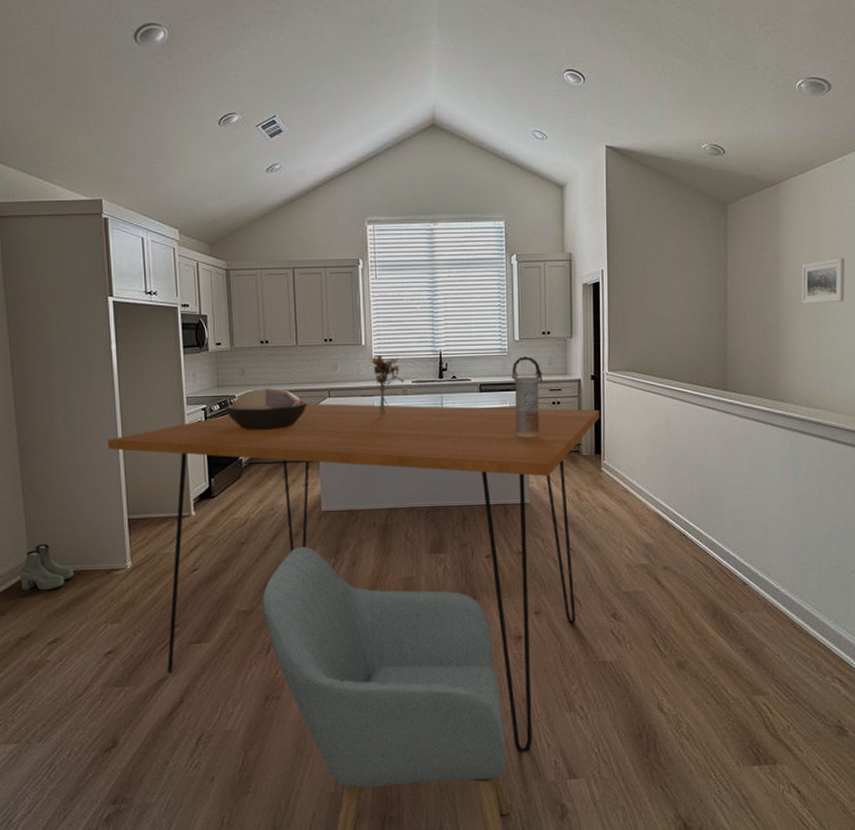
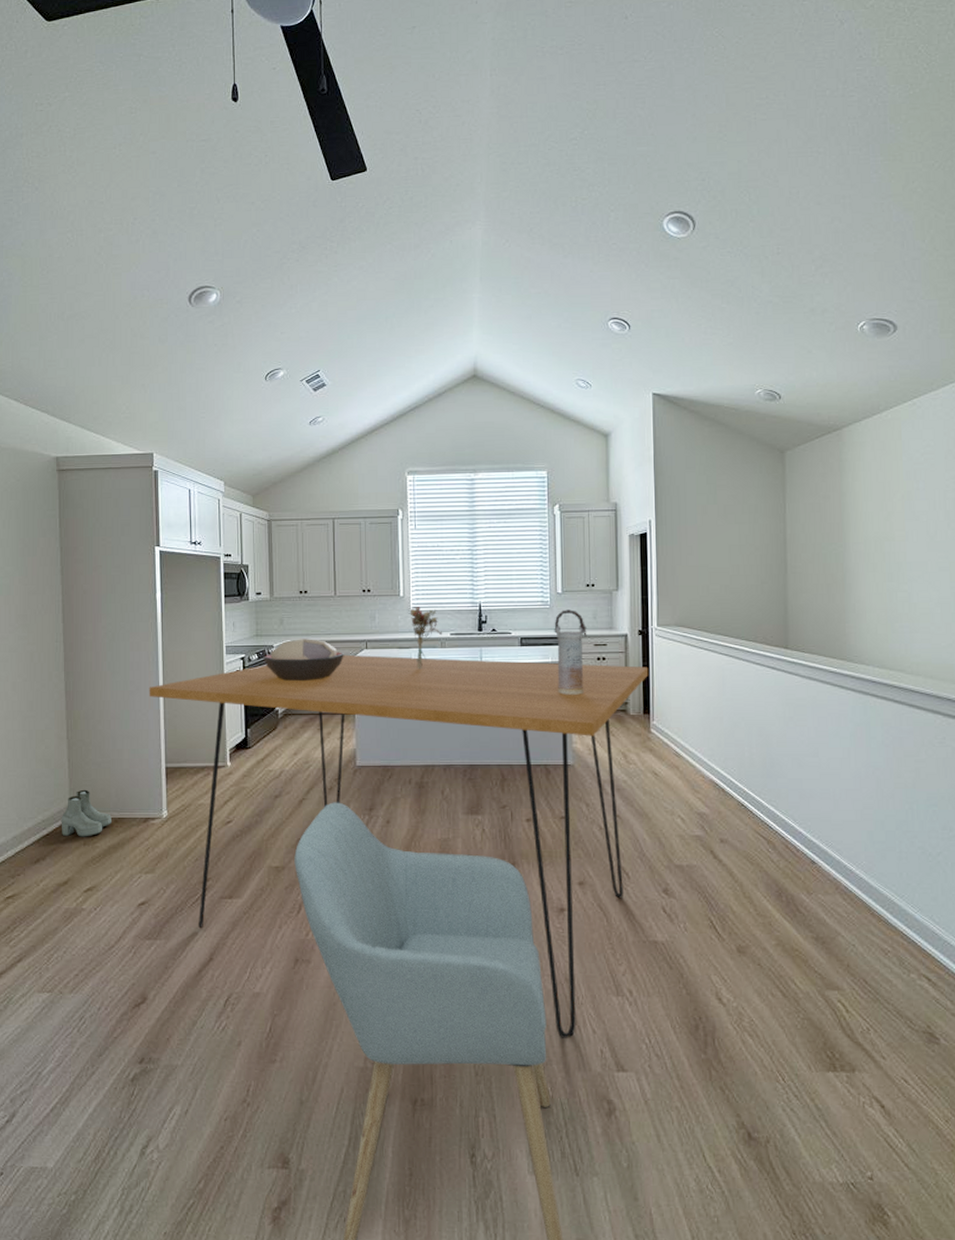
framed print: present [802,258,845,305] -> none [869,507,919,557]

